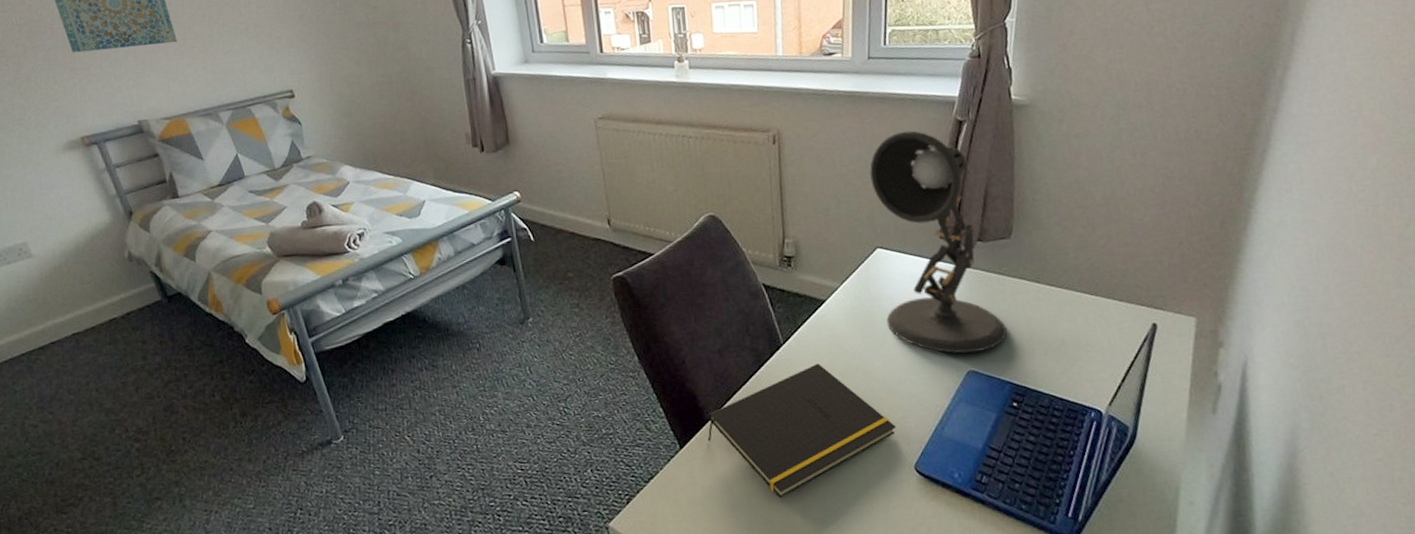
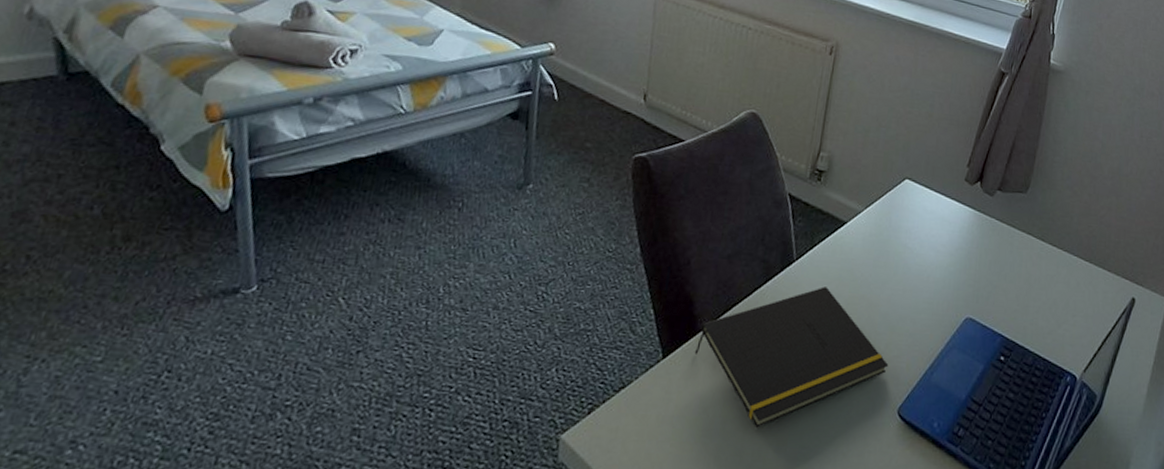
desk lamp: present [869,130,1007,354] -> none [900,70,1008,300]

